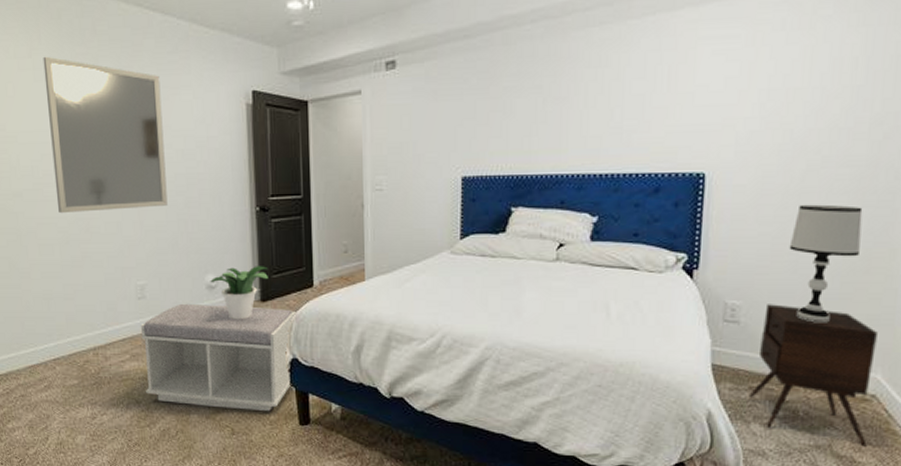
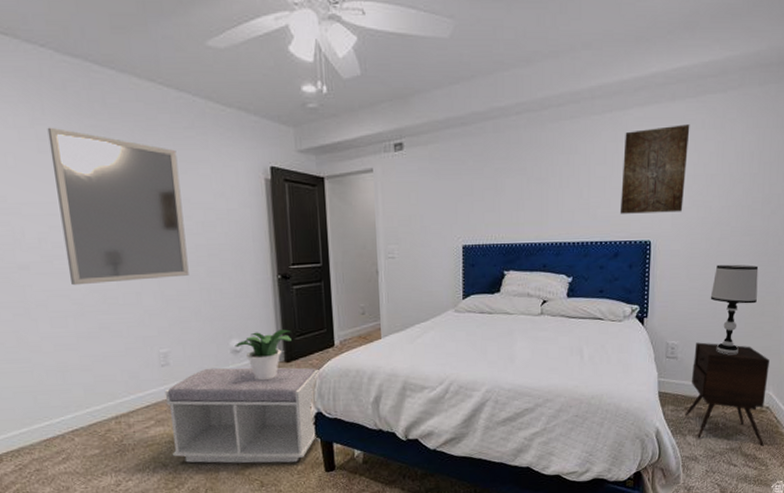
wall art: none [663,25,764,140] -> present [620,124,690,214]

